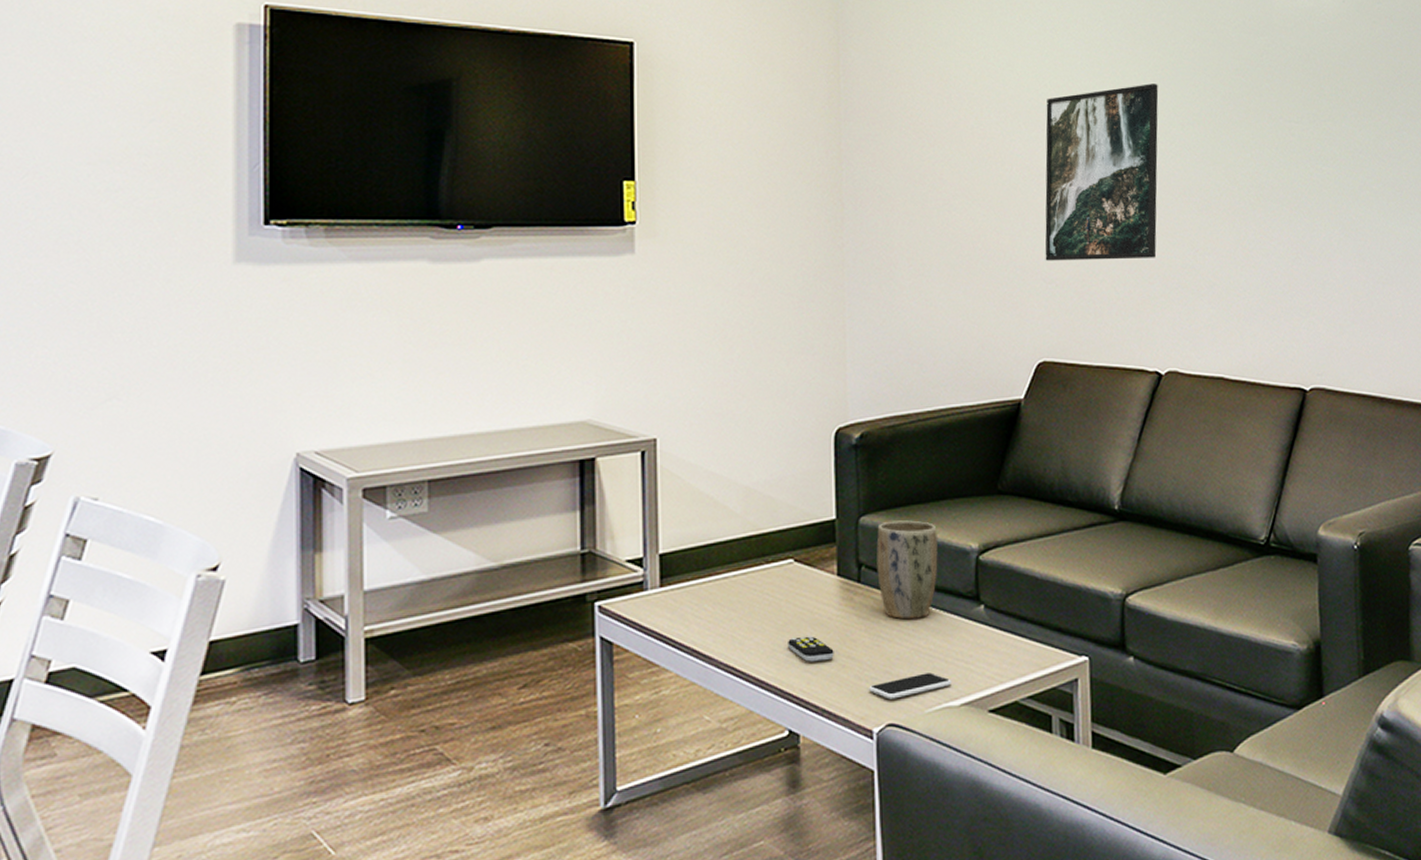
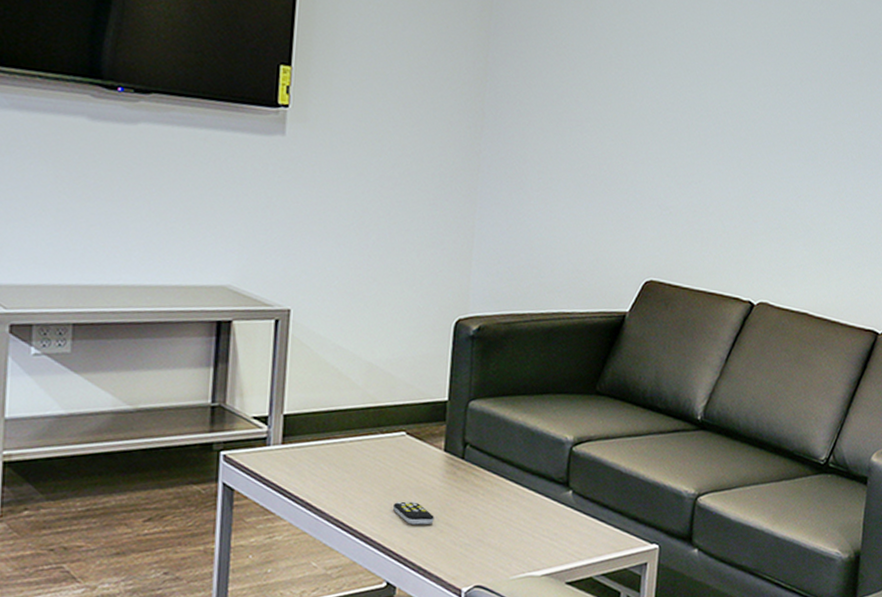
smartphone: present [869,672,952,699] -> none [462,544,536,565]
plant pot: present [876,520,938,619] -> none [480,408,538,497]
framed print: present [1045,84,1159,261] -> none [663,37,784,199]

